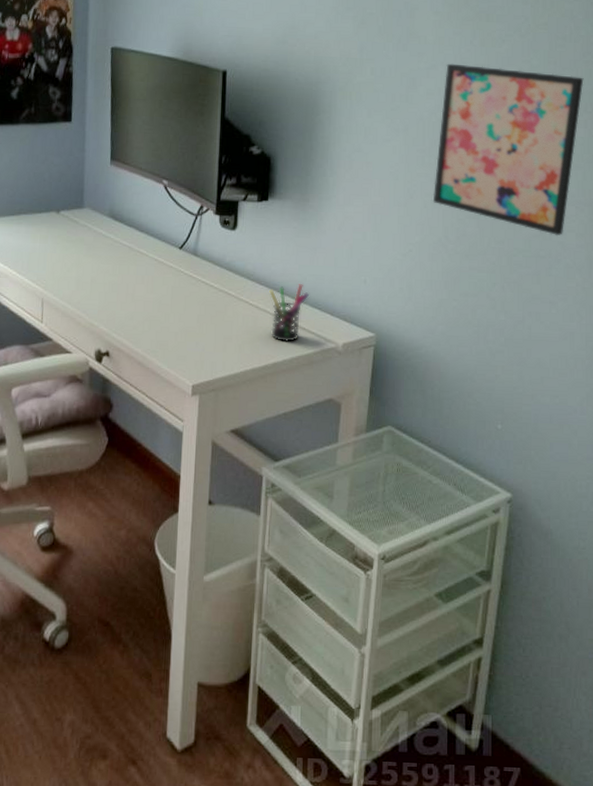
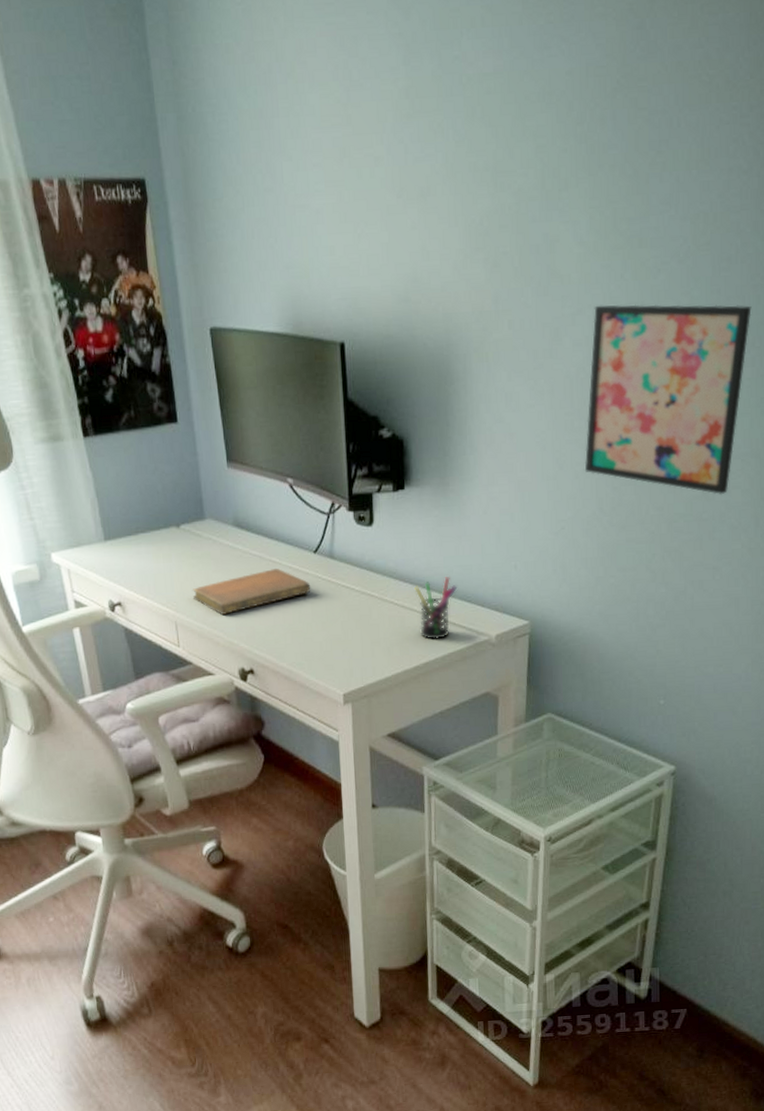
notebook: none [61,259,173,297] -> present [192,569,311,615]

